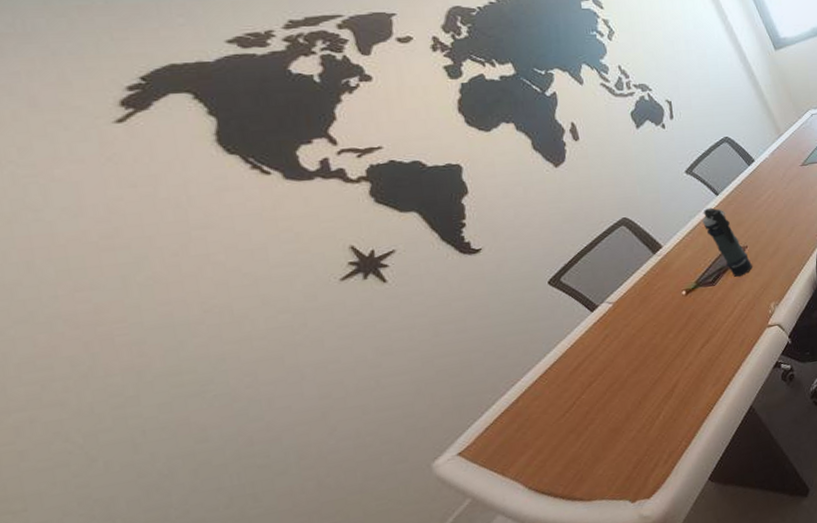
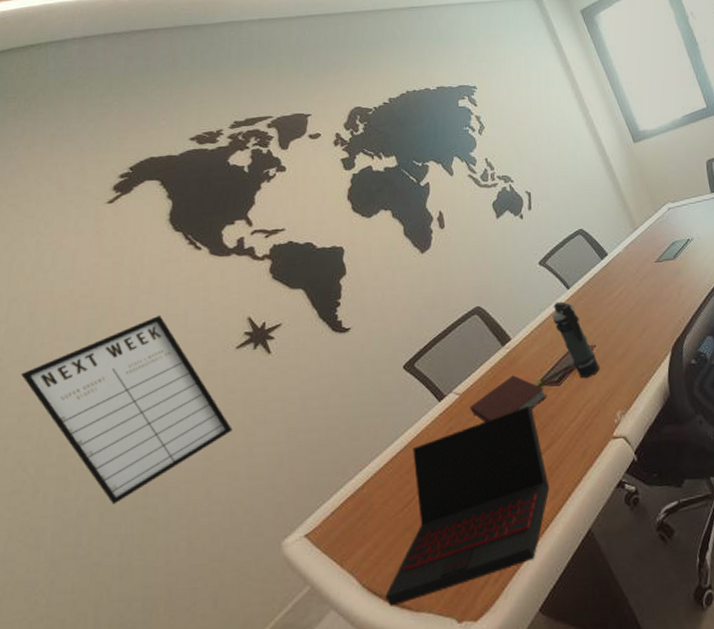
writing board: none [29,251,352,459] -> present [20,315,232,505]
laptop: none [554,306,711,502] -> present [385,405,550,607]
notebook: none [625,280,703,327] -> present [470,375,548,423]

